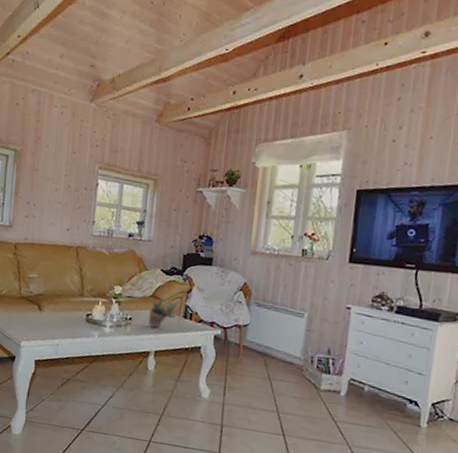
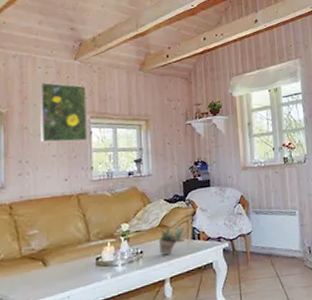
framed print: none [49,123,98,194] -> present [39,82,87,143]

